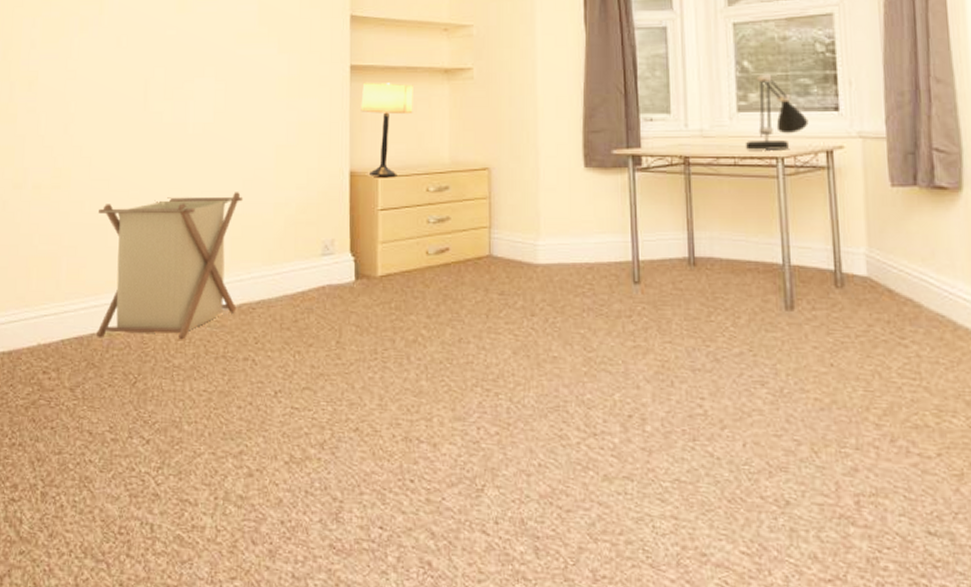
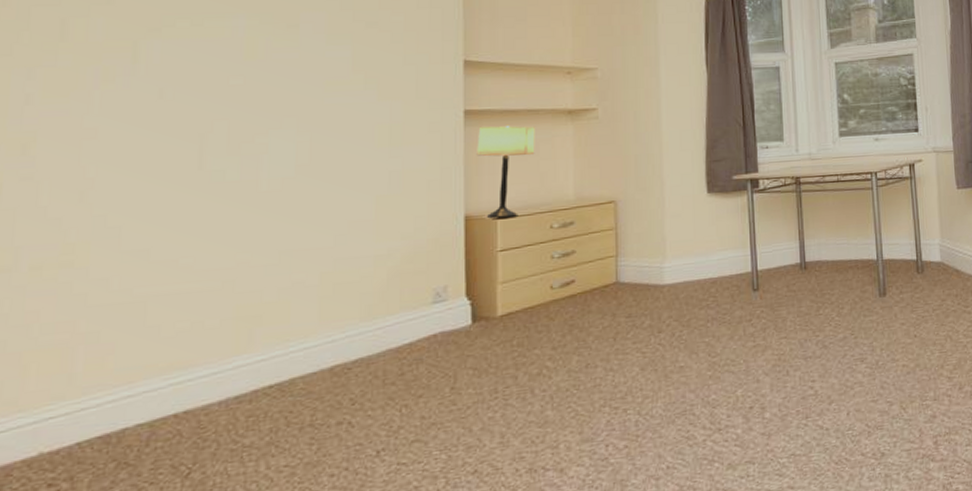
laundry basket: present [97,192,244,340] -> none [131,248,335,432]
desk lamp: present [745,73,809,150] -> none [845,104,896,168]

